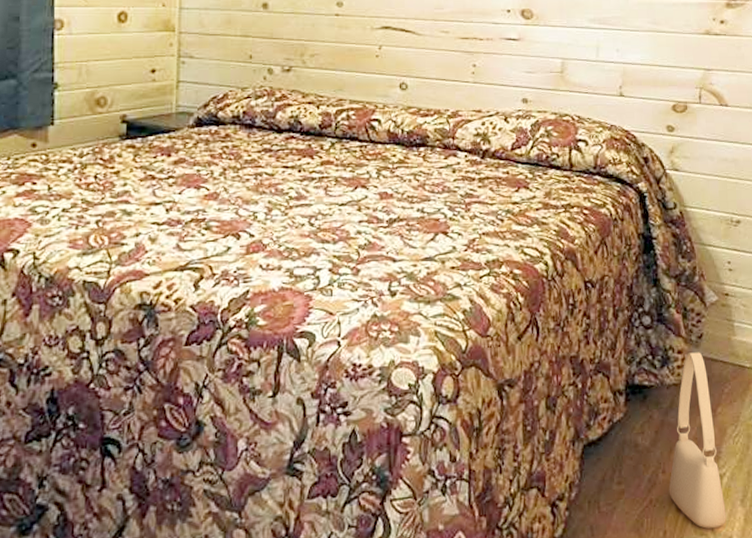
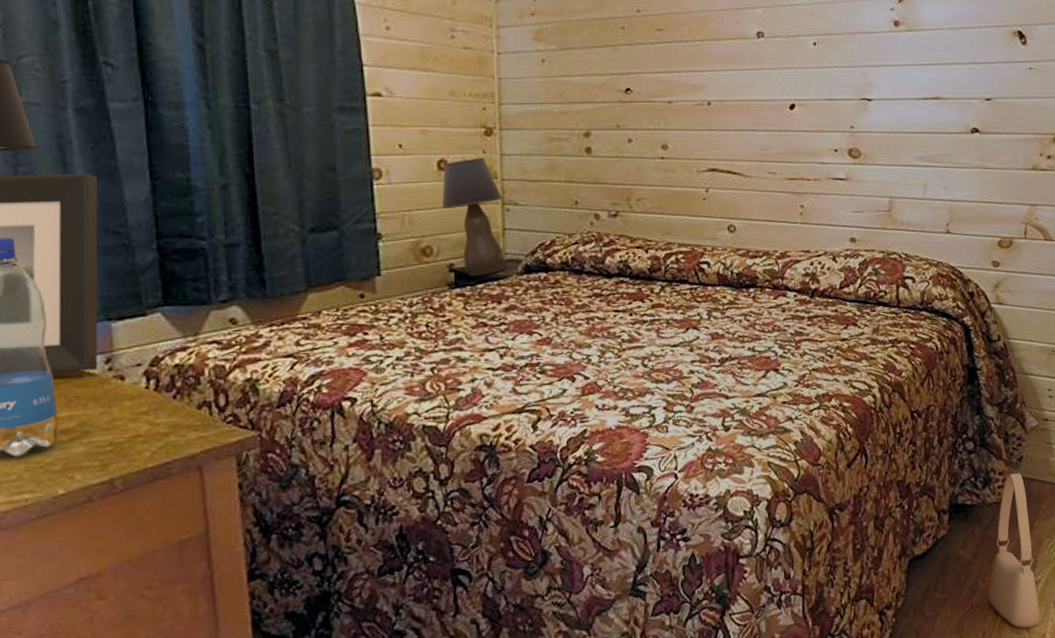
table lamp: none [118,9,179,128] -> present [441,156,505,277]

